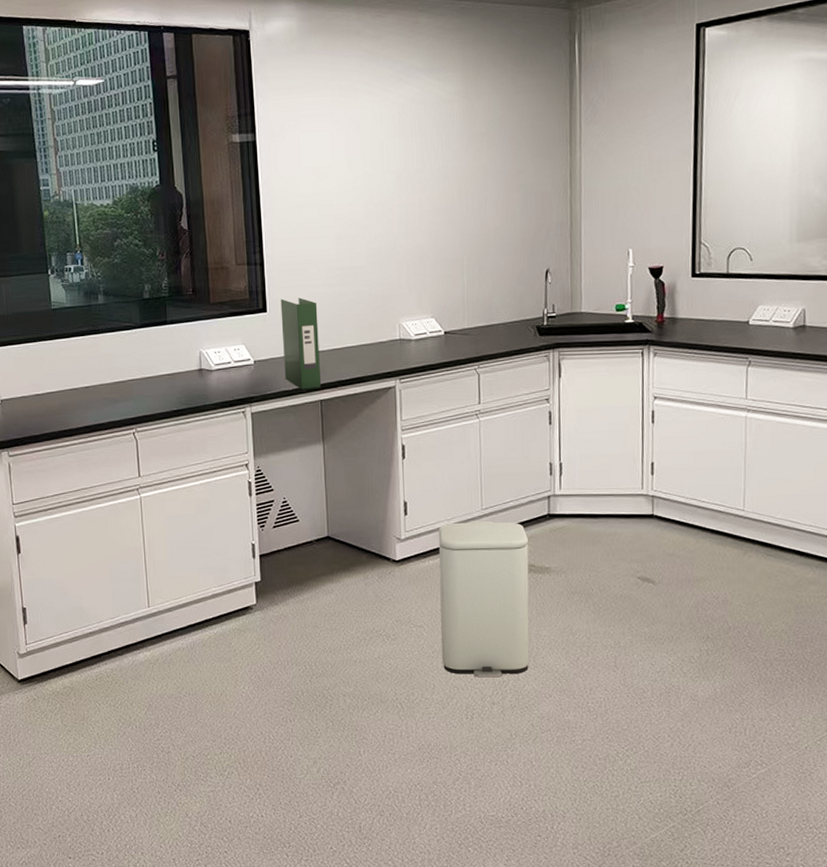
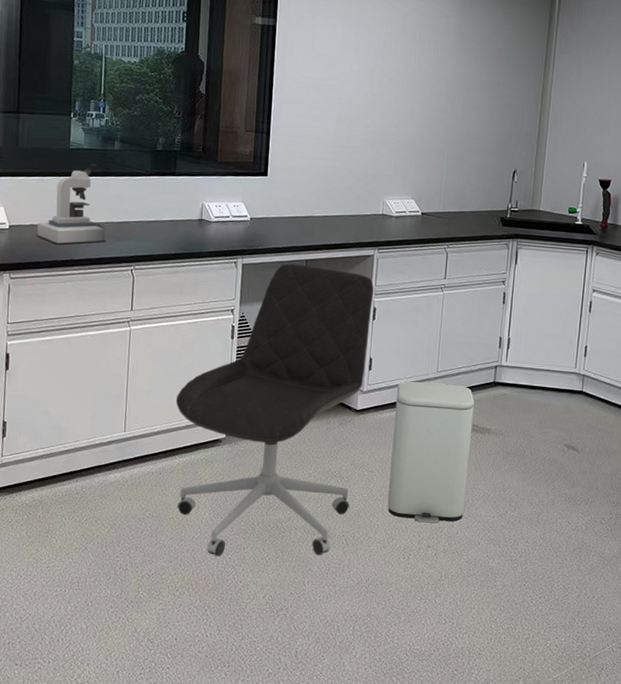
microscope: none [29,322,103,415] -> present [36,164,106,245]
office chair: none [198,406,401,732] -> present [175,263,374,557]
binder: present [280,297,321,390] -> none [276,166,313,249]

